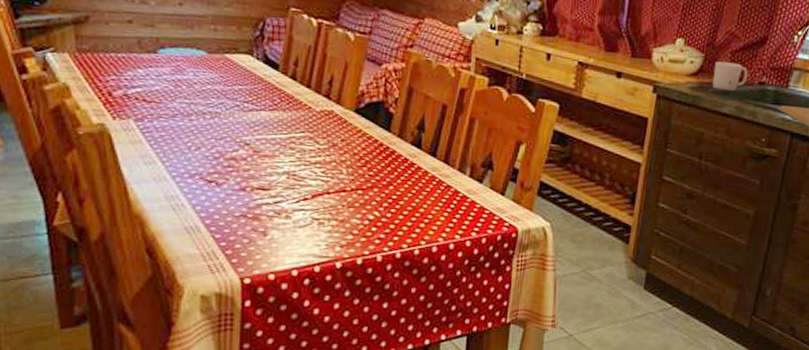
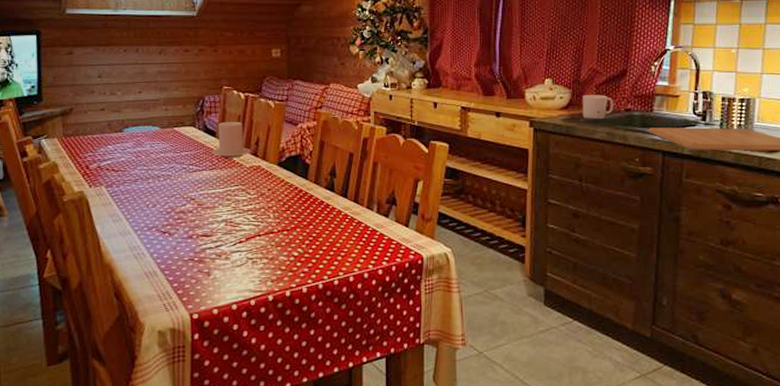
candle: none [272,52,323,99] -> present [211,121,251,158]

